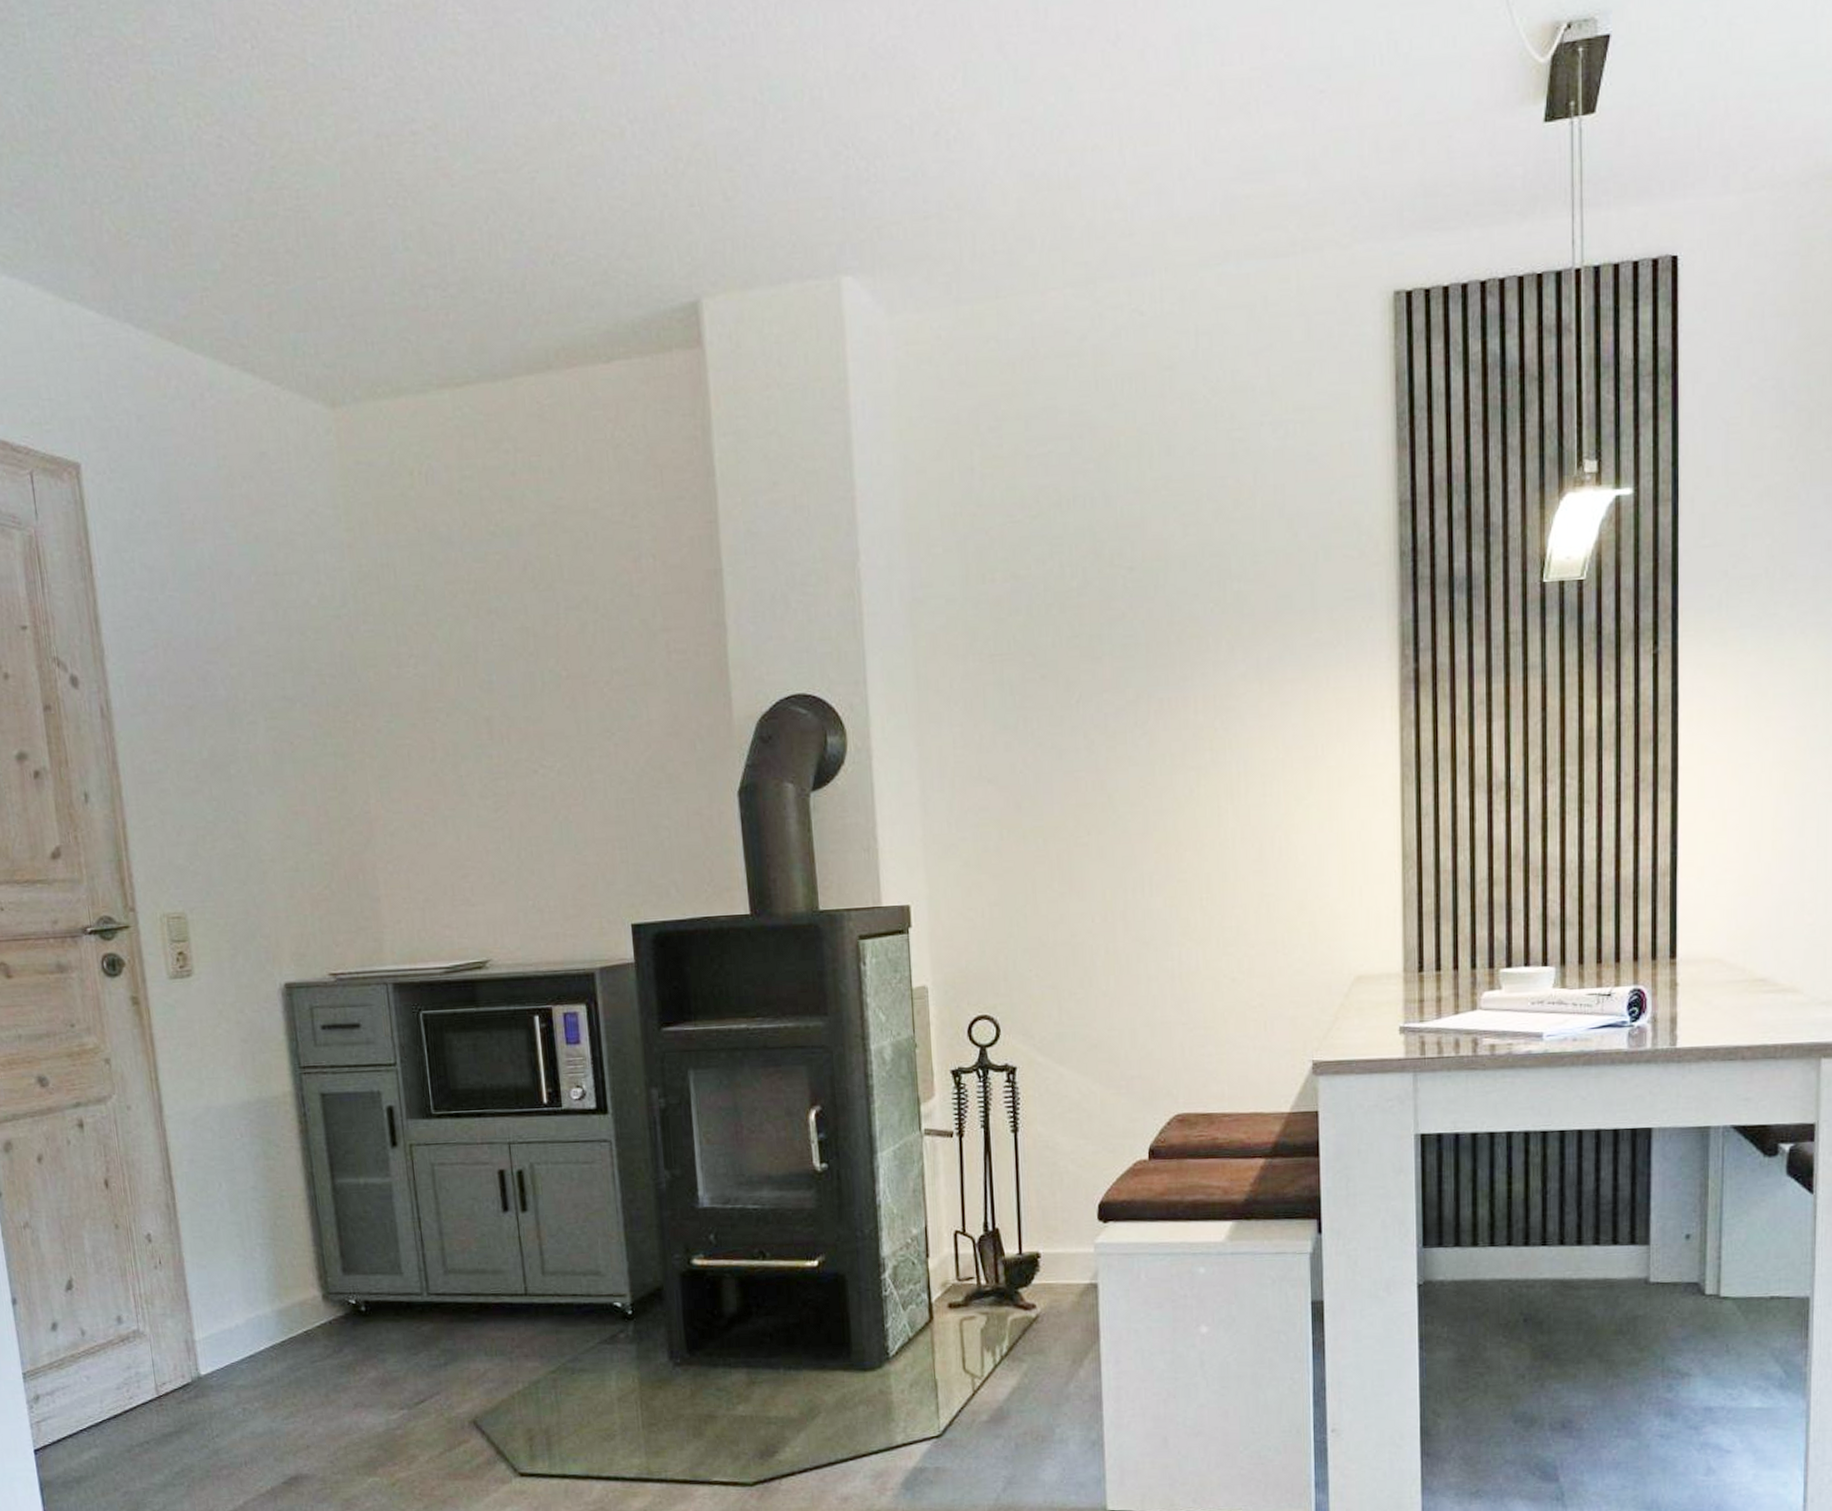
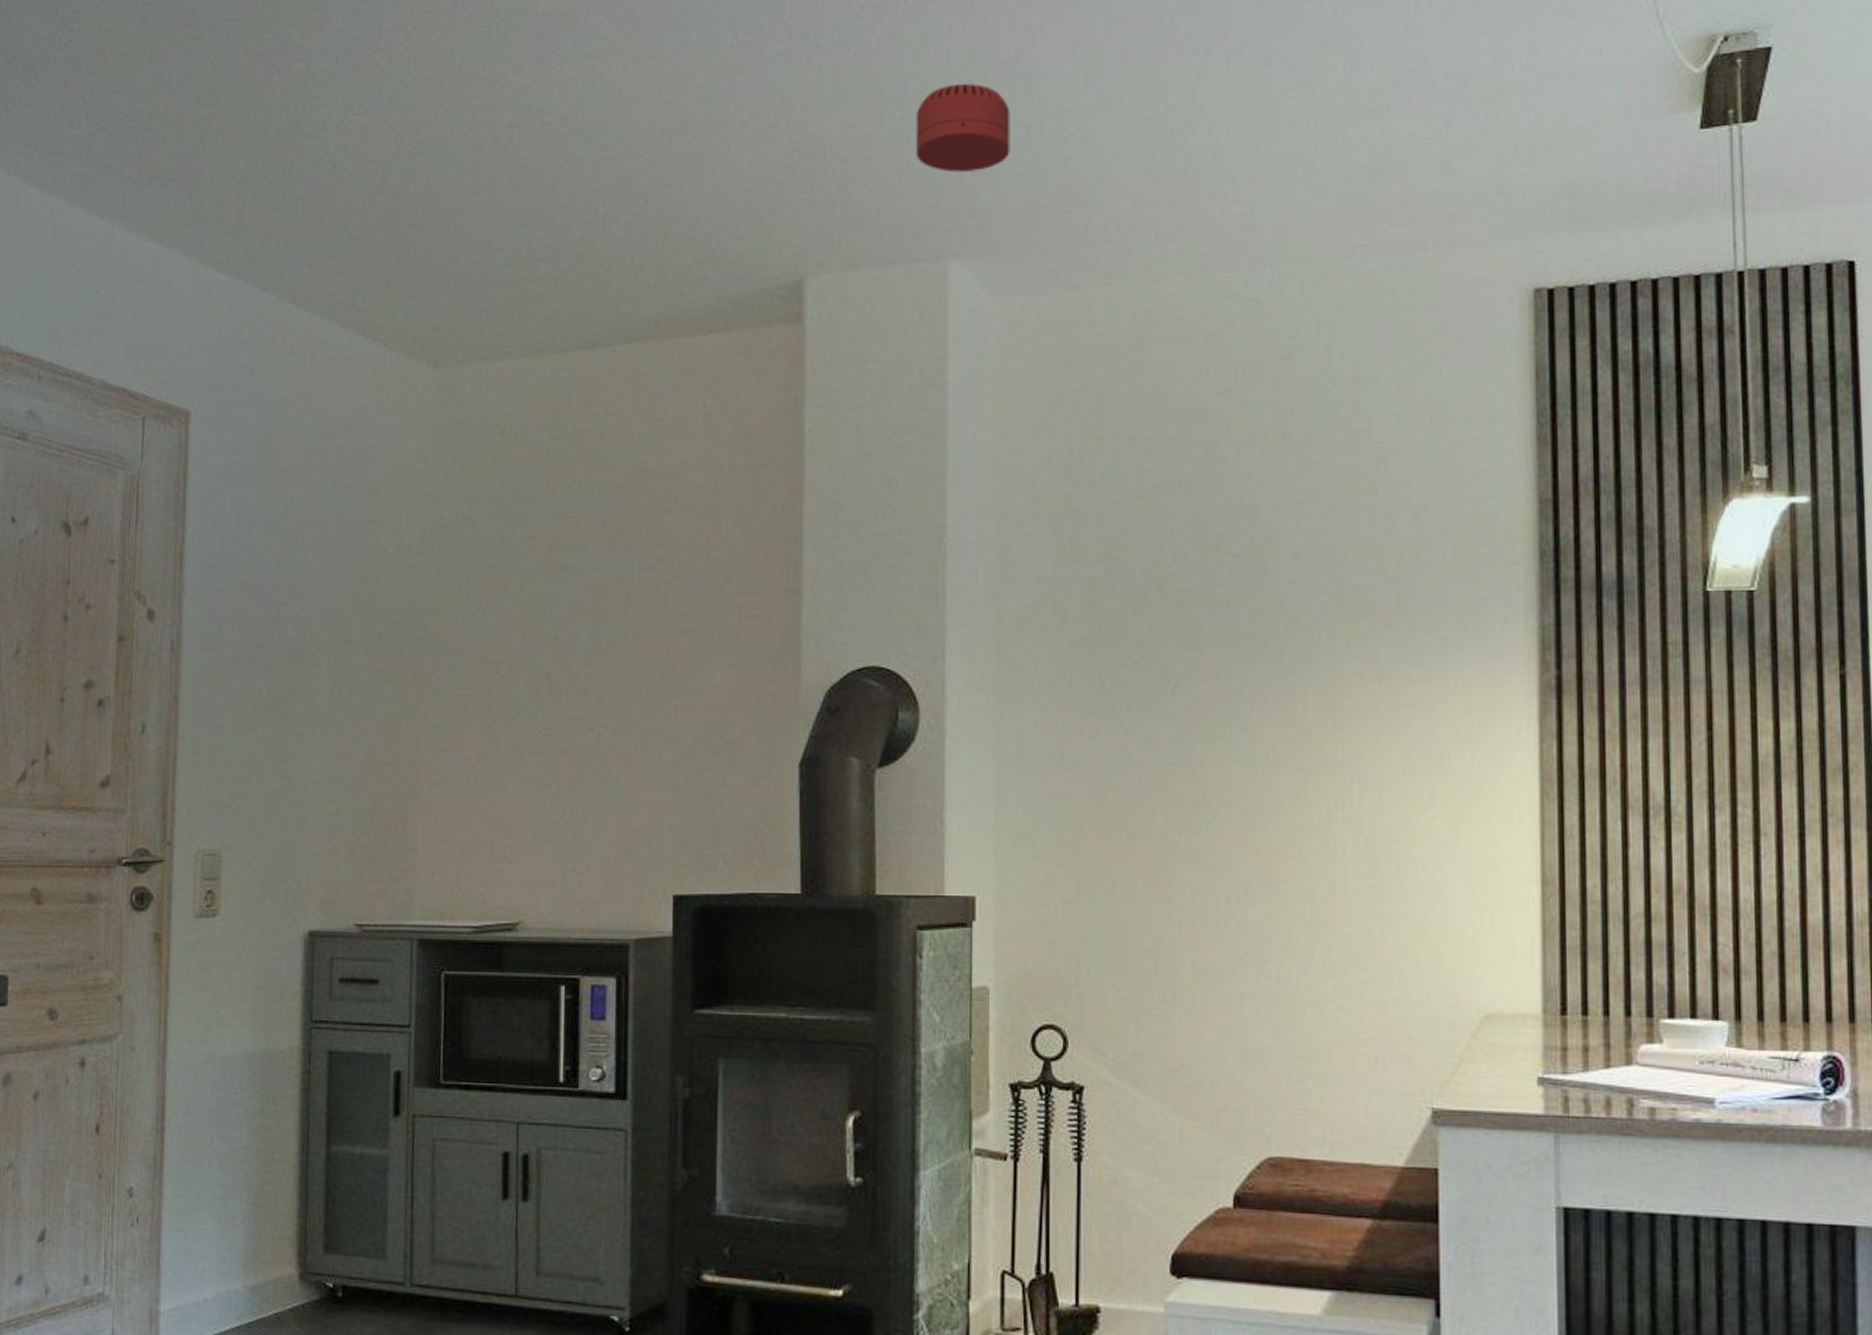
smoke detector: none [797,82,895,181] -> present [915,84,1011,173]

